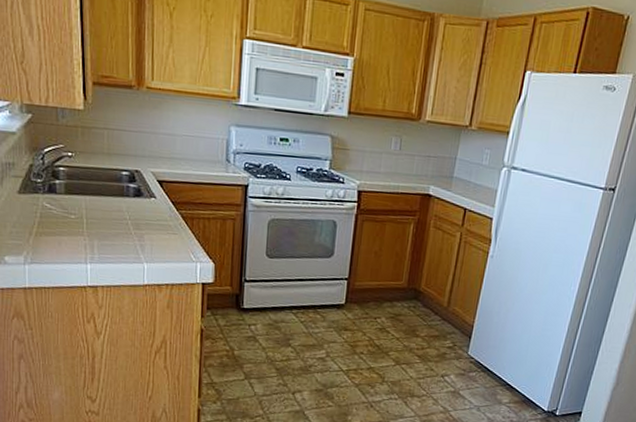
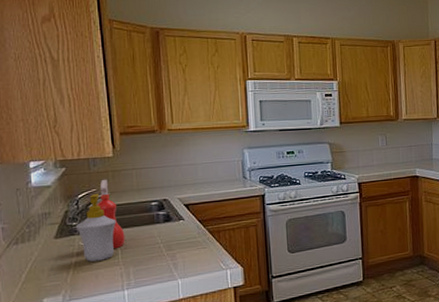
soap bottle: none [40,149,84,227] -> present [75,193,117,262]
spray bottle: none [63,135,92,217] -> present [96,179,125,249]

